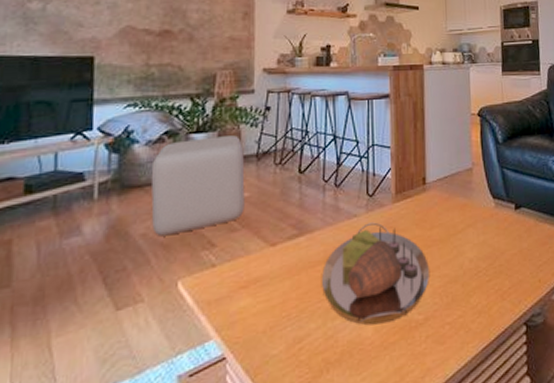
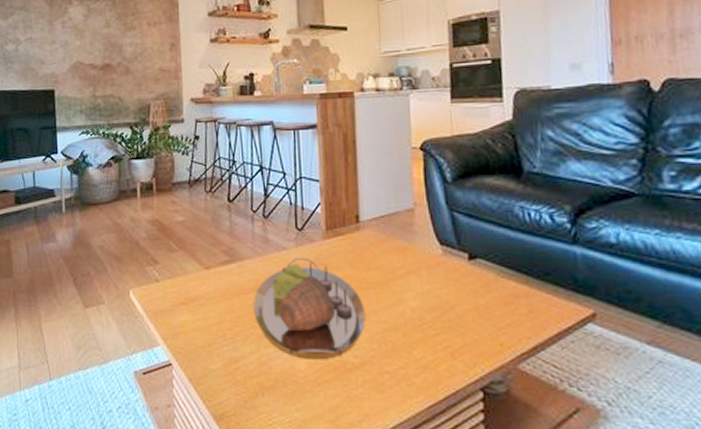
pouf: present [151,135,245,237] -> none [103,163,181,250]

